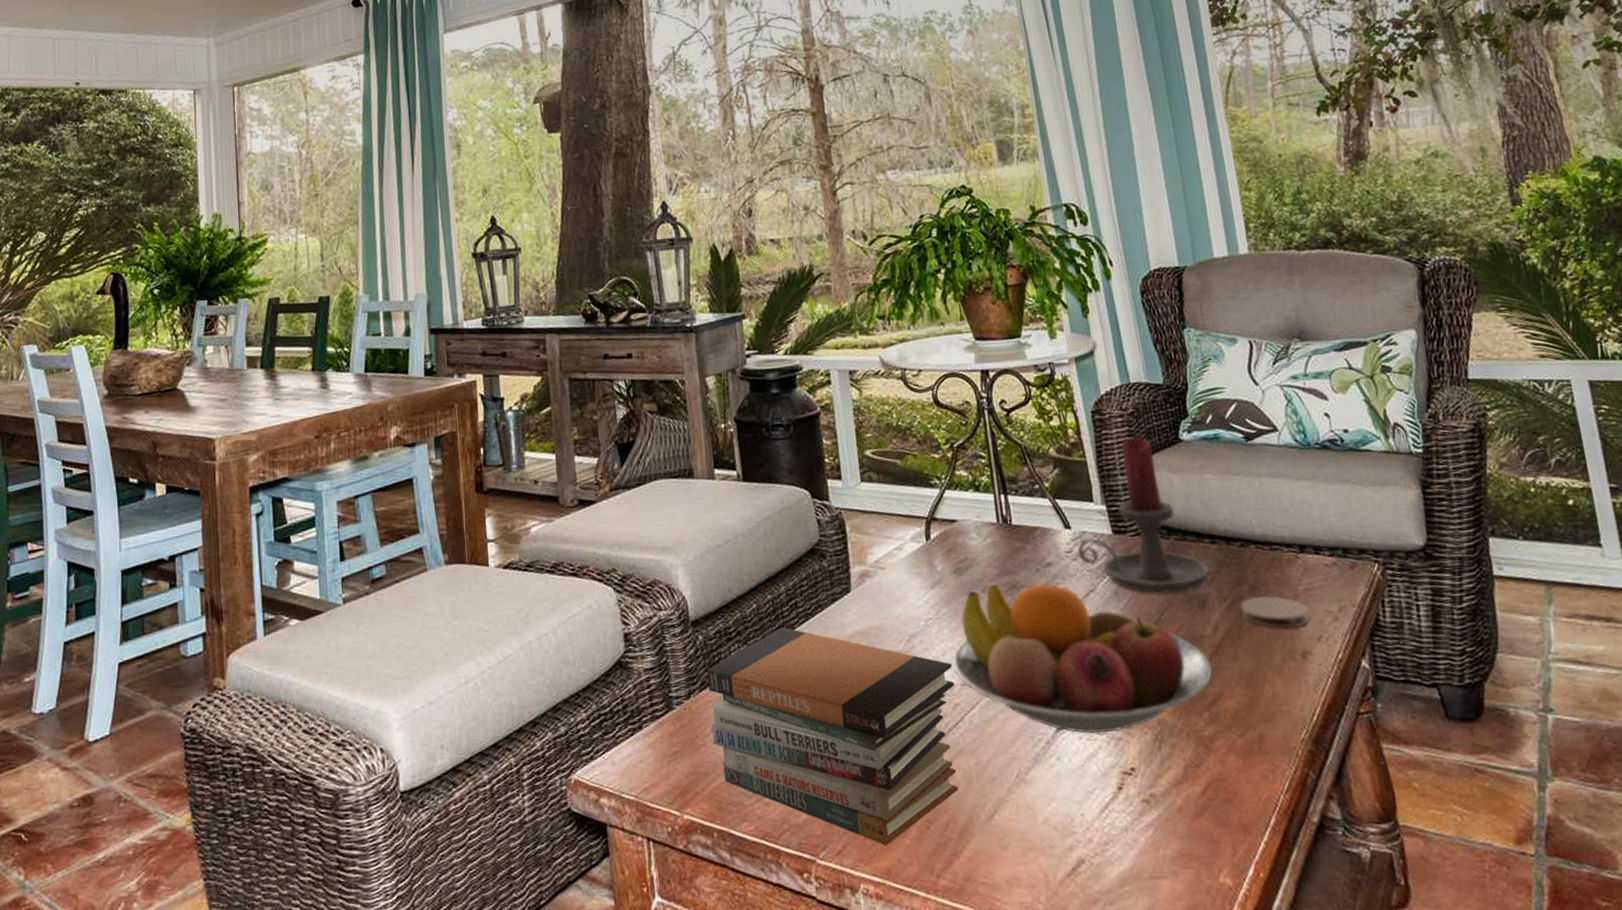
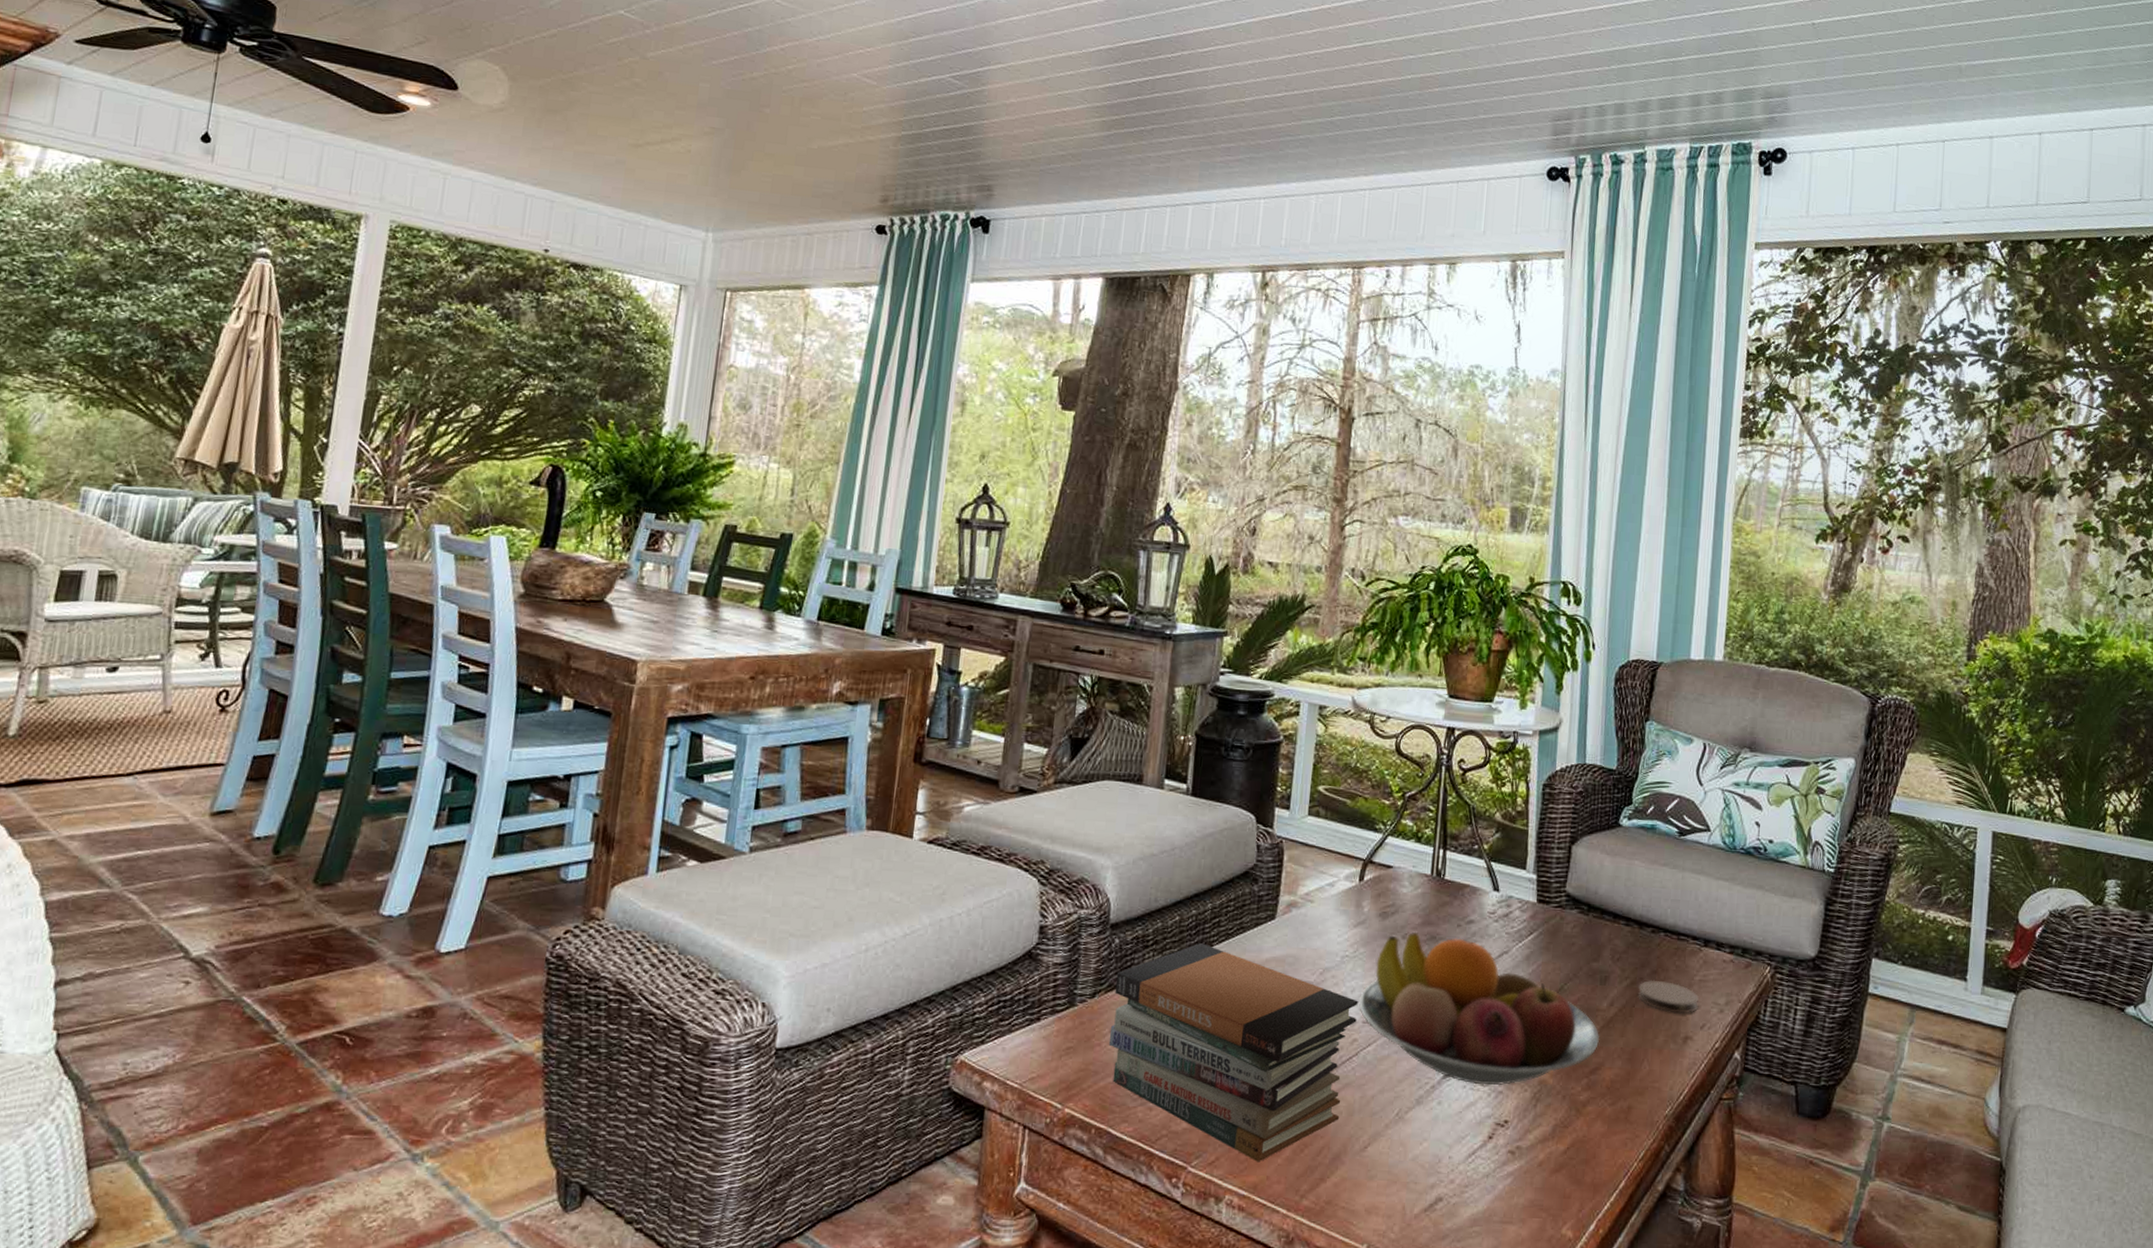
candle holder: present [1077,437,1209,594] -> none [1500,815,1618,967]

